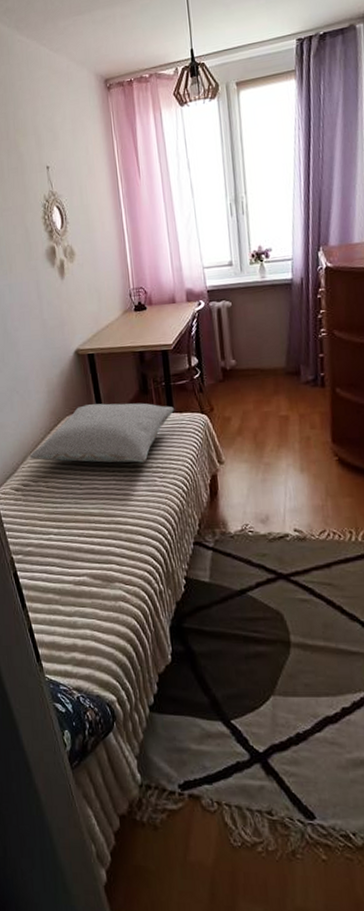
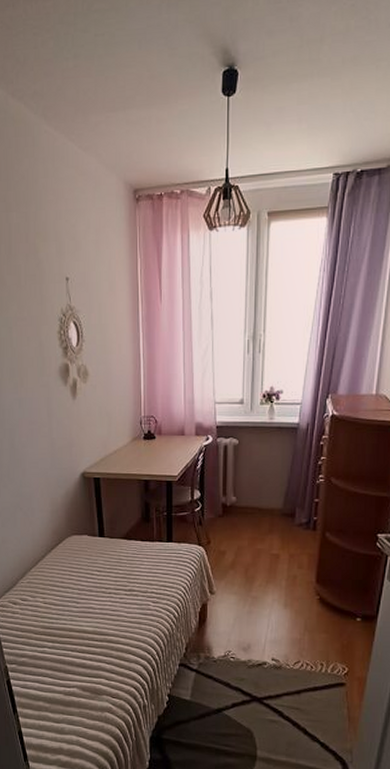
pillow: present [29,403,175,463] -> none [29,527,174,587]

